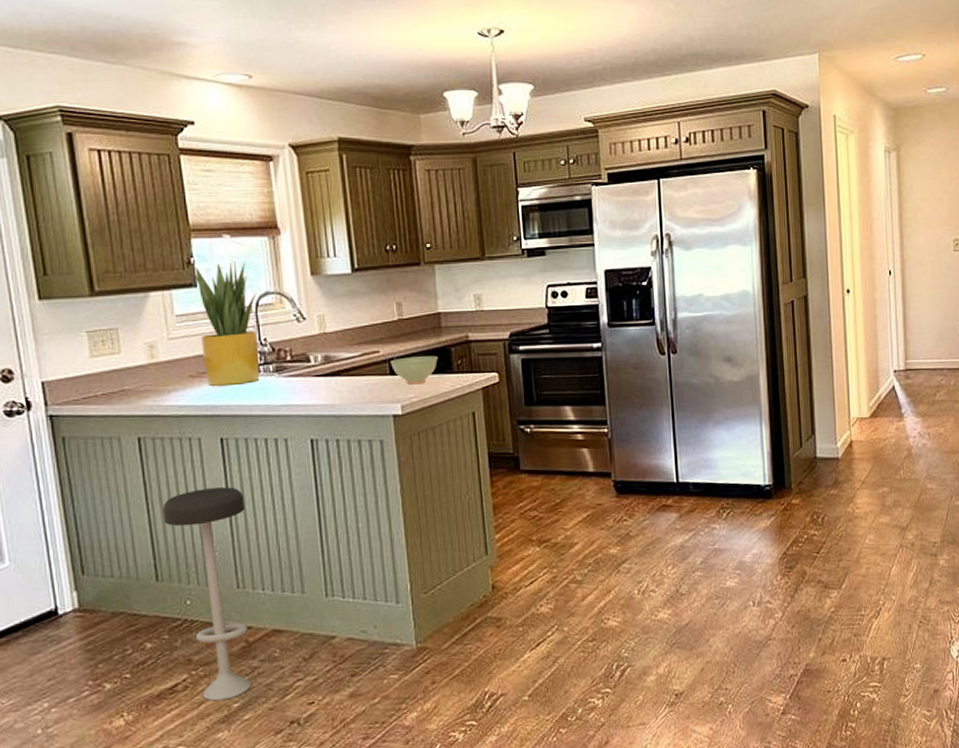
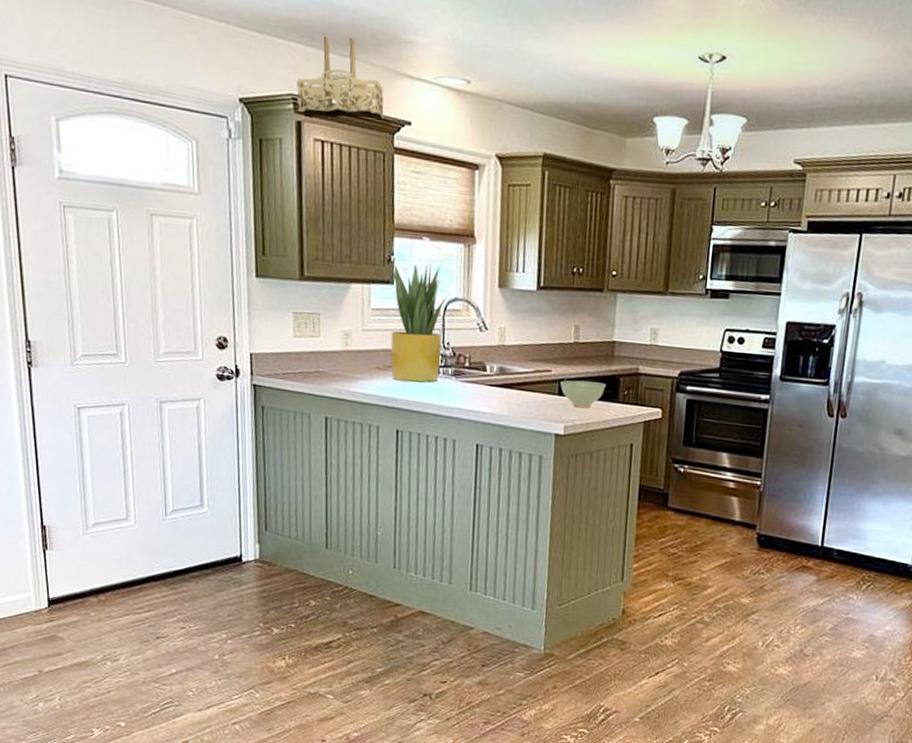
decorative basket: none [63,43,163,129] -> present [297,34,384,120]
bar stool: present [163,487,252,701] -> none [338,472,411,664]

